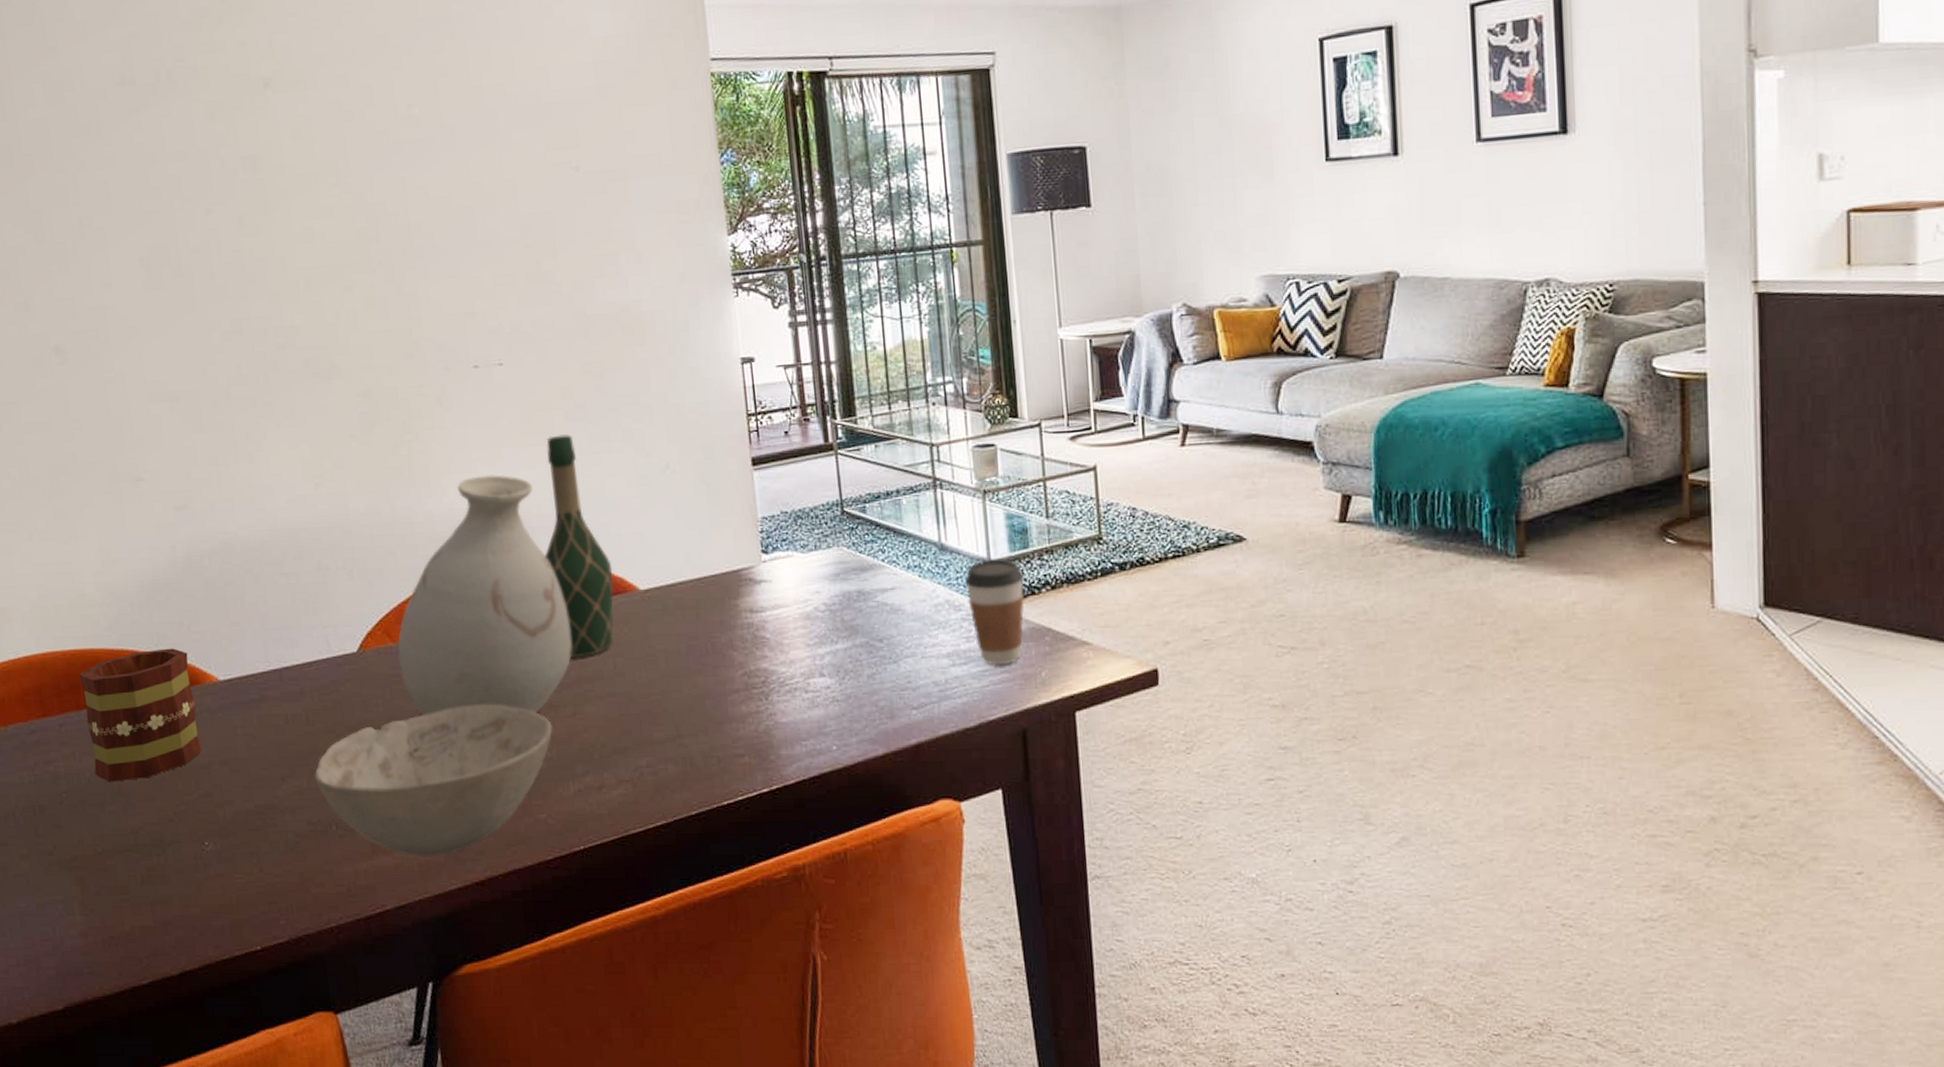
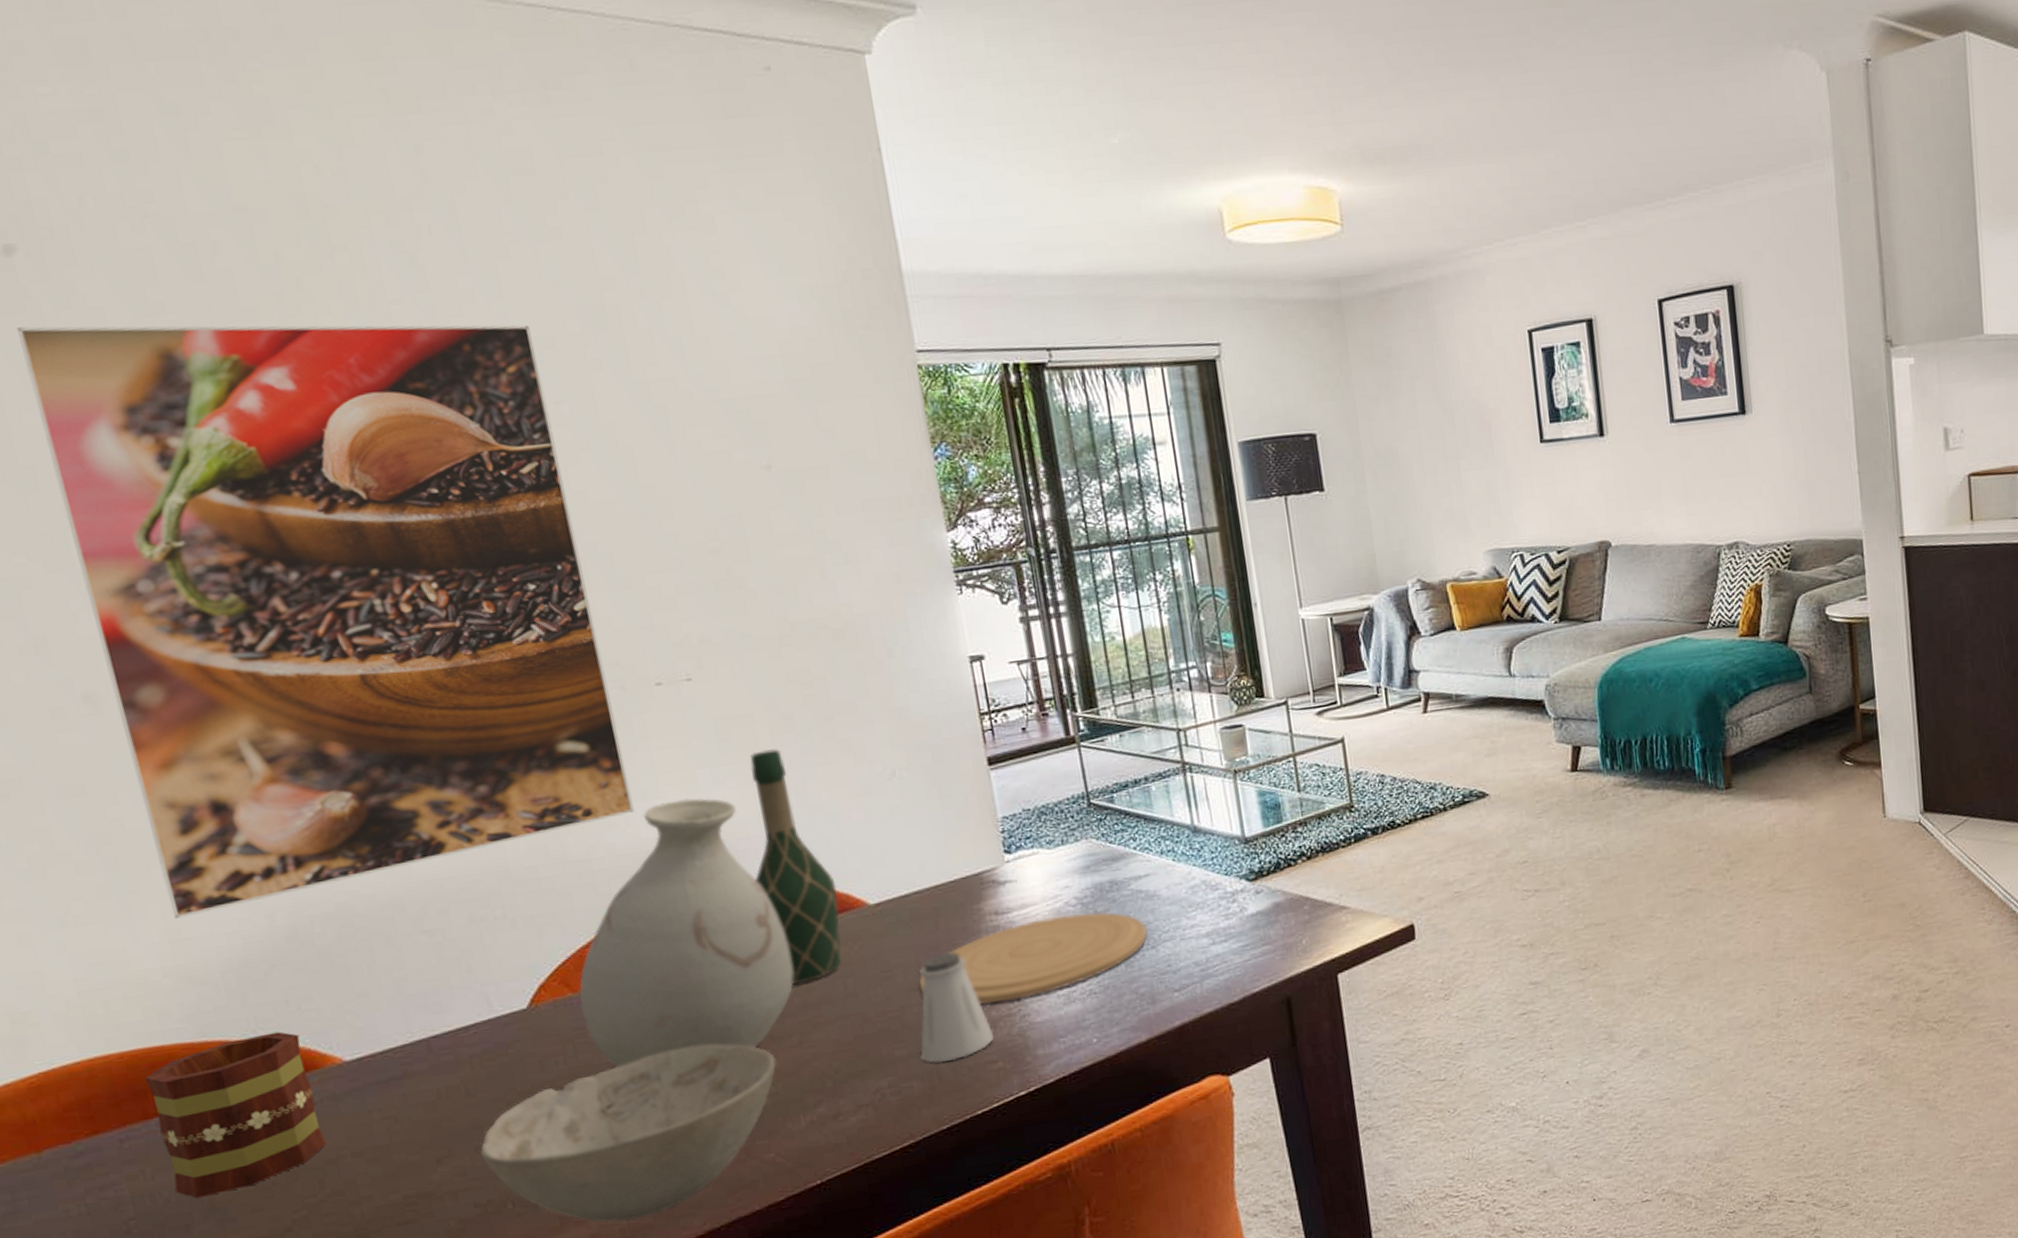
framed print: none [27,34,450,542] -> present [17,325,635,919]
saltshaker: none [676,645,742,749] -> present [919,952,994,1063]
plate: none [679,619,891,699] -> present [919,912,1149,1004]
coffee cup: present [965,559,1025,666] -> none [1220,835,1283,940]

